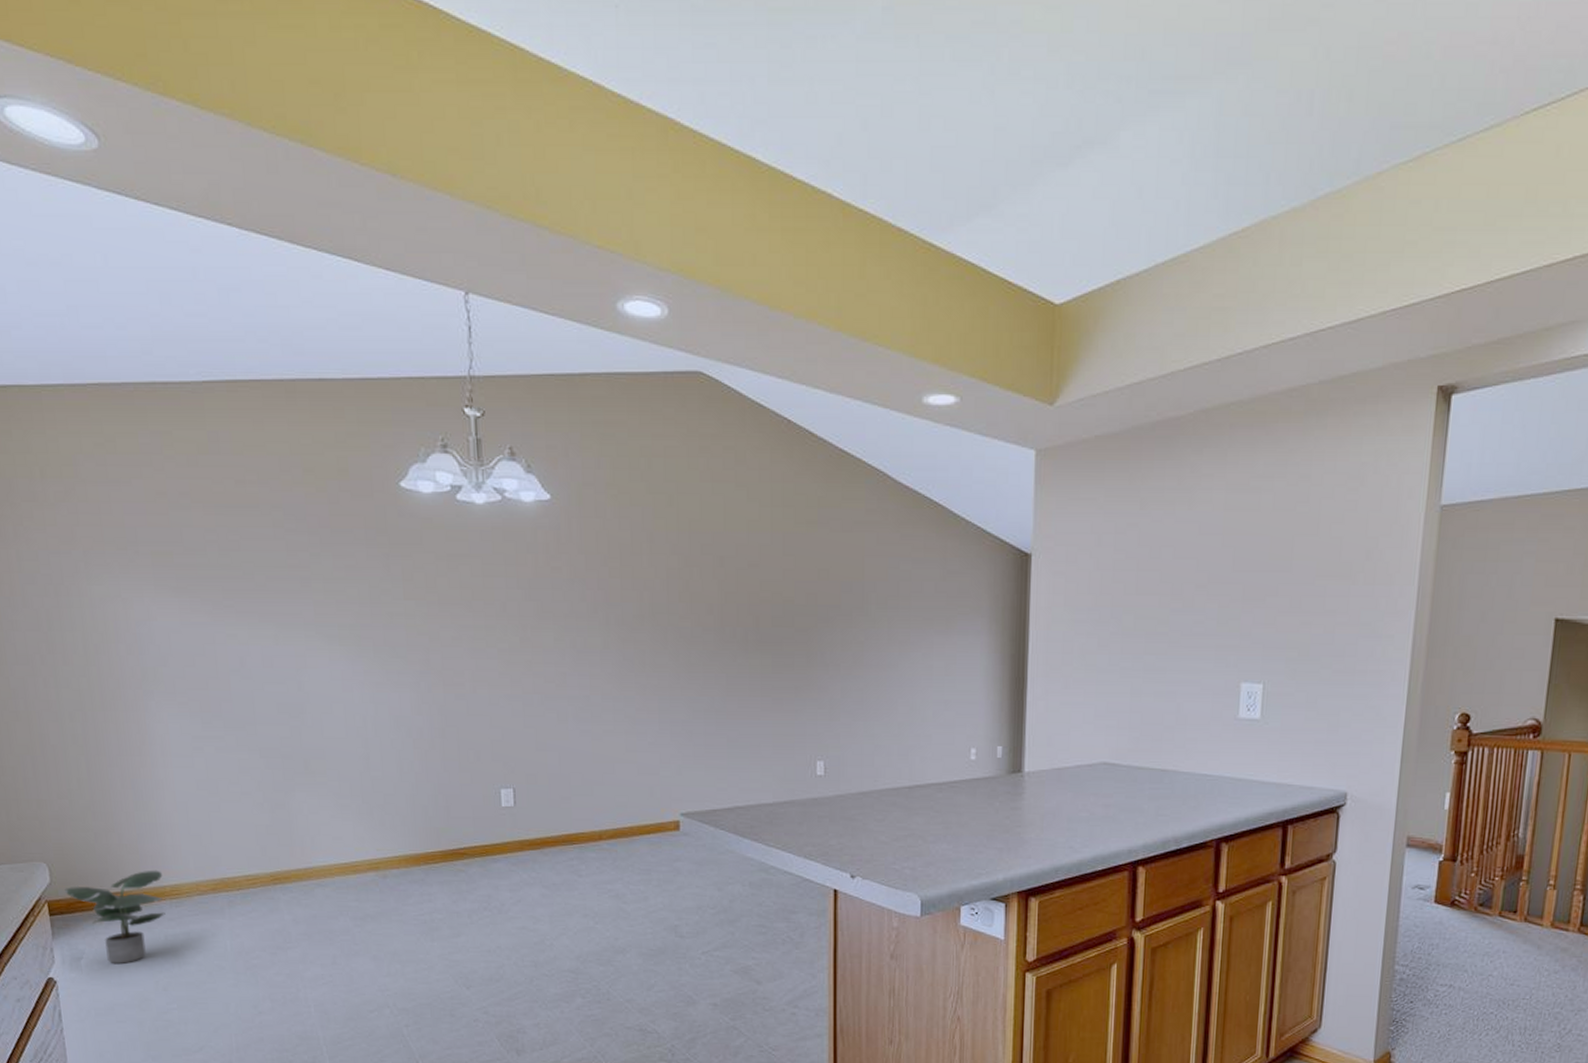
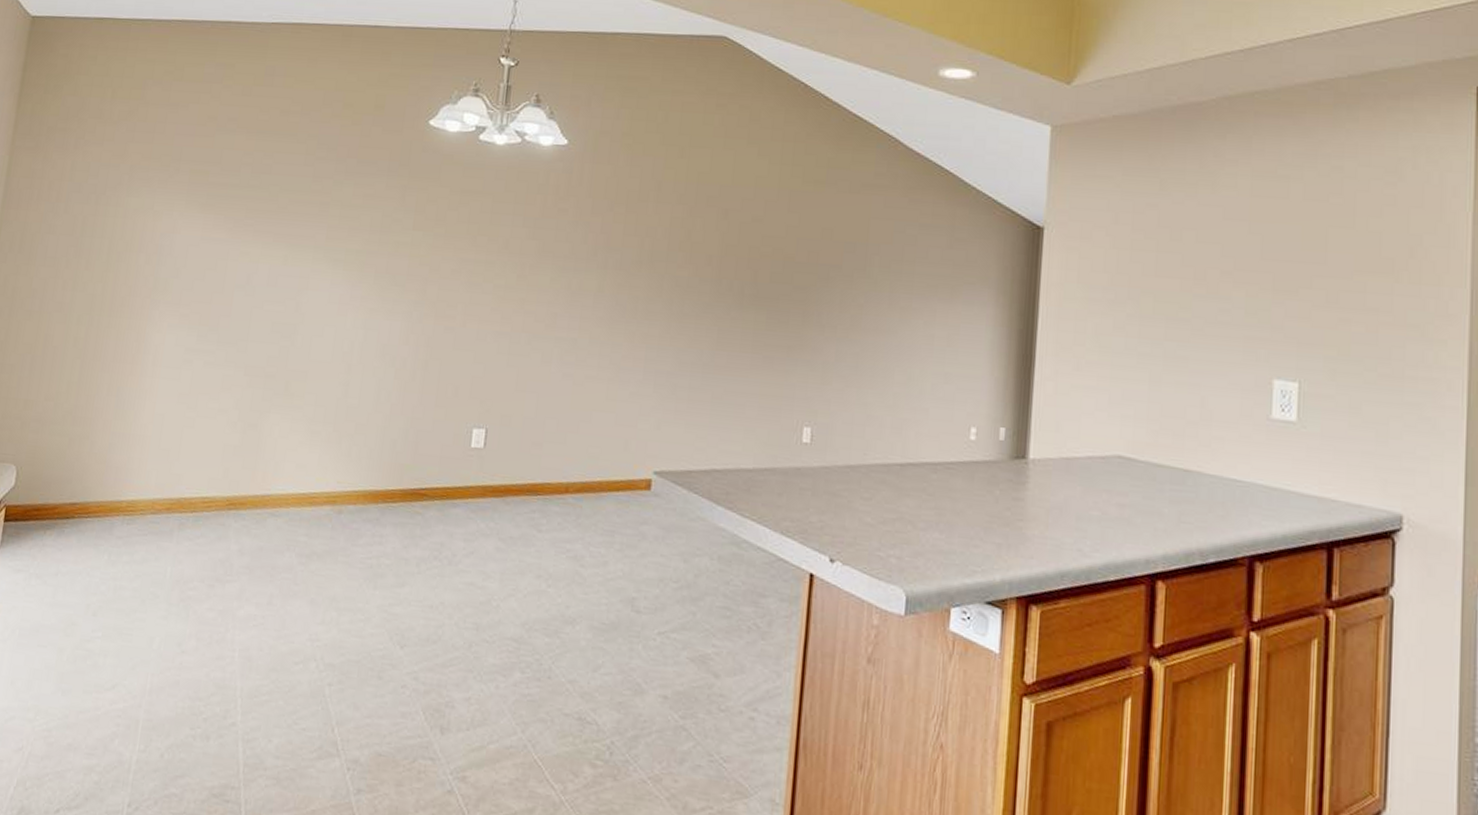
potted plant: present [64,870,166,963] -> none [25,482,123,581]

